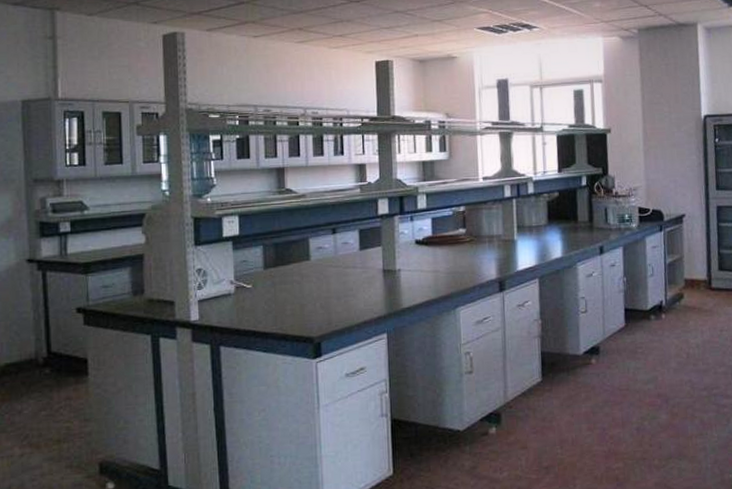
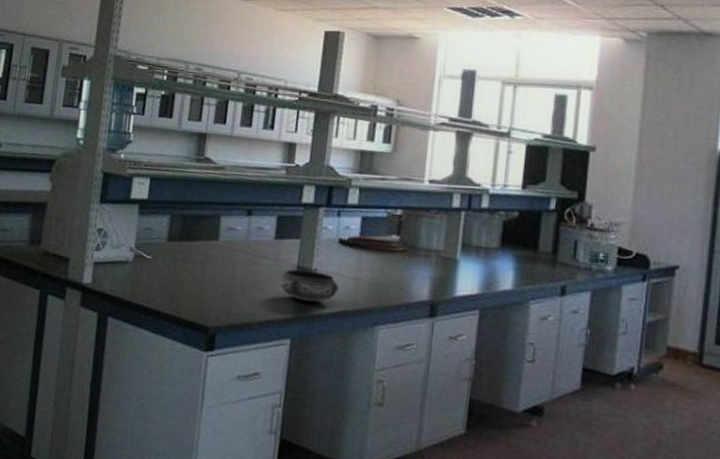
bowl: none [369,271,421,299] -> present [279,269,339,303]

